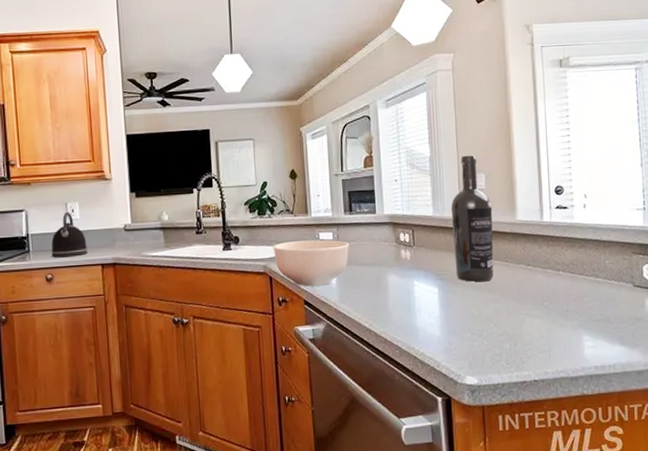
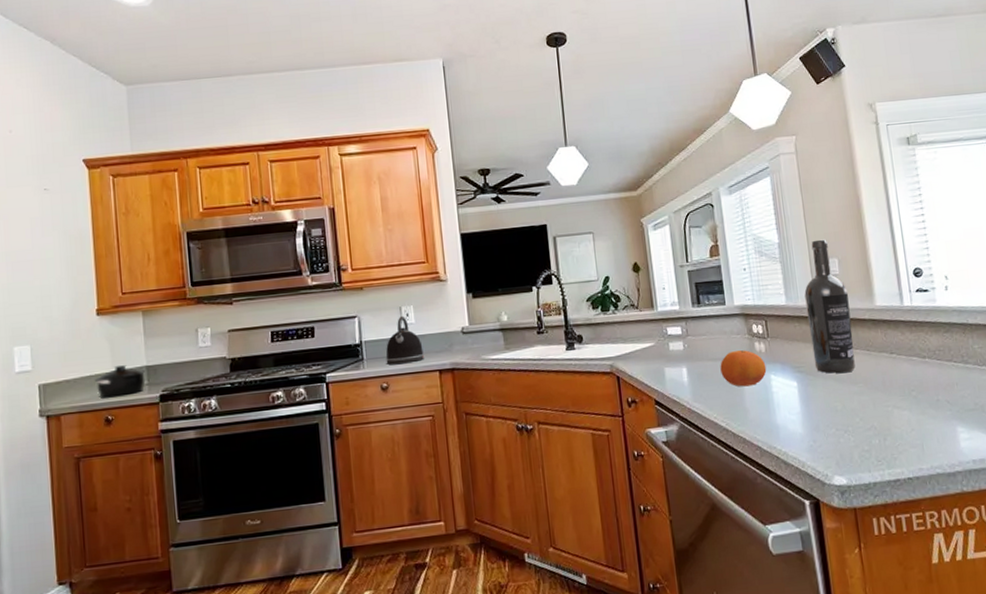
bowl: present [273,239,349,287] -> none [618,334,700,386]
fruit: none [367,257,411,291] -> present [720,350,767,387]

